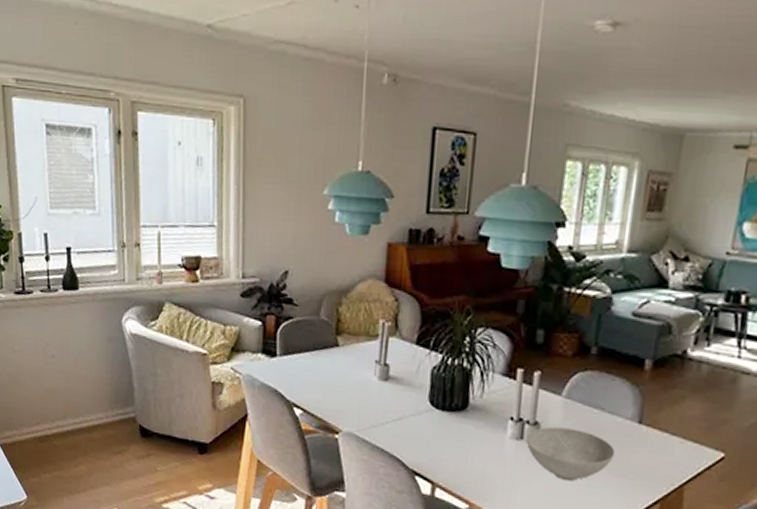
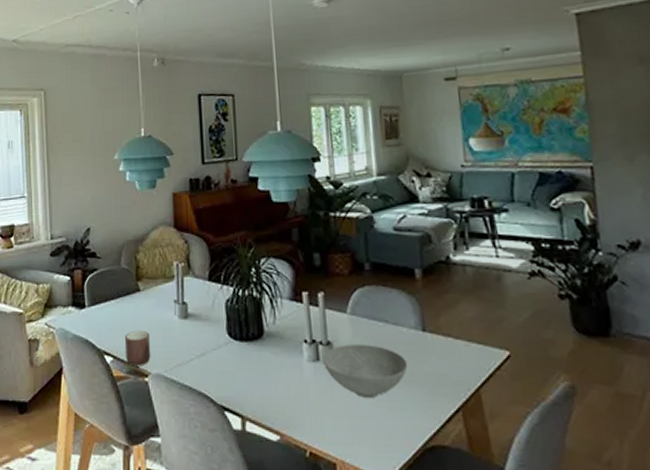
mug: none [316,386,345,423] -> present [124,330,151,366]

